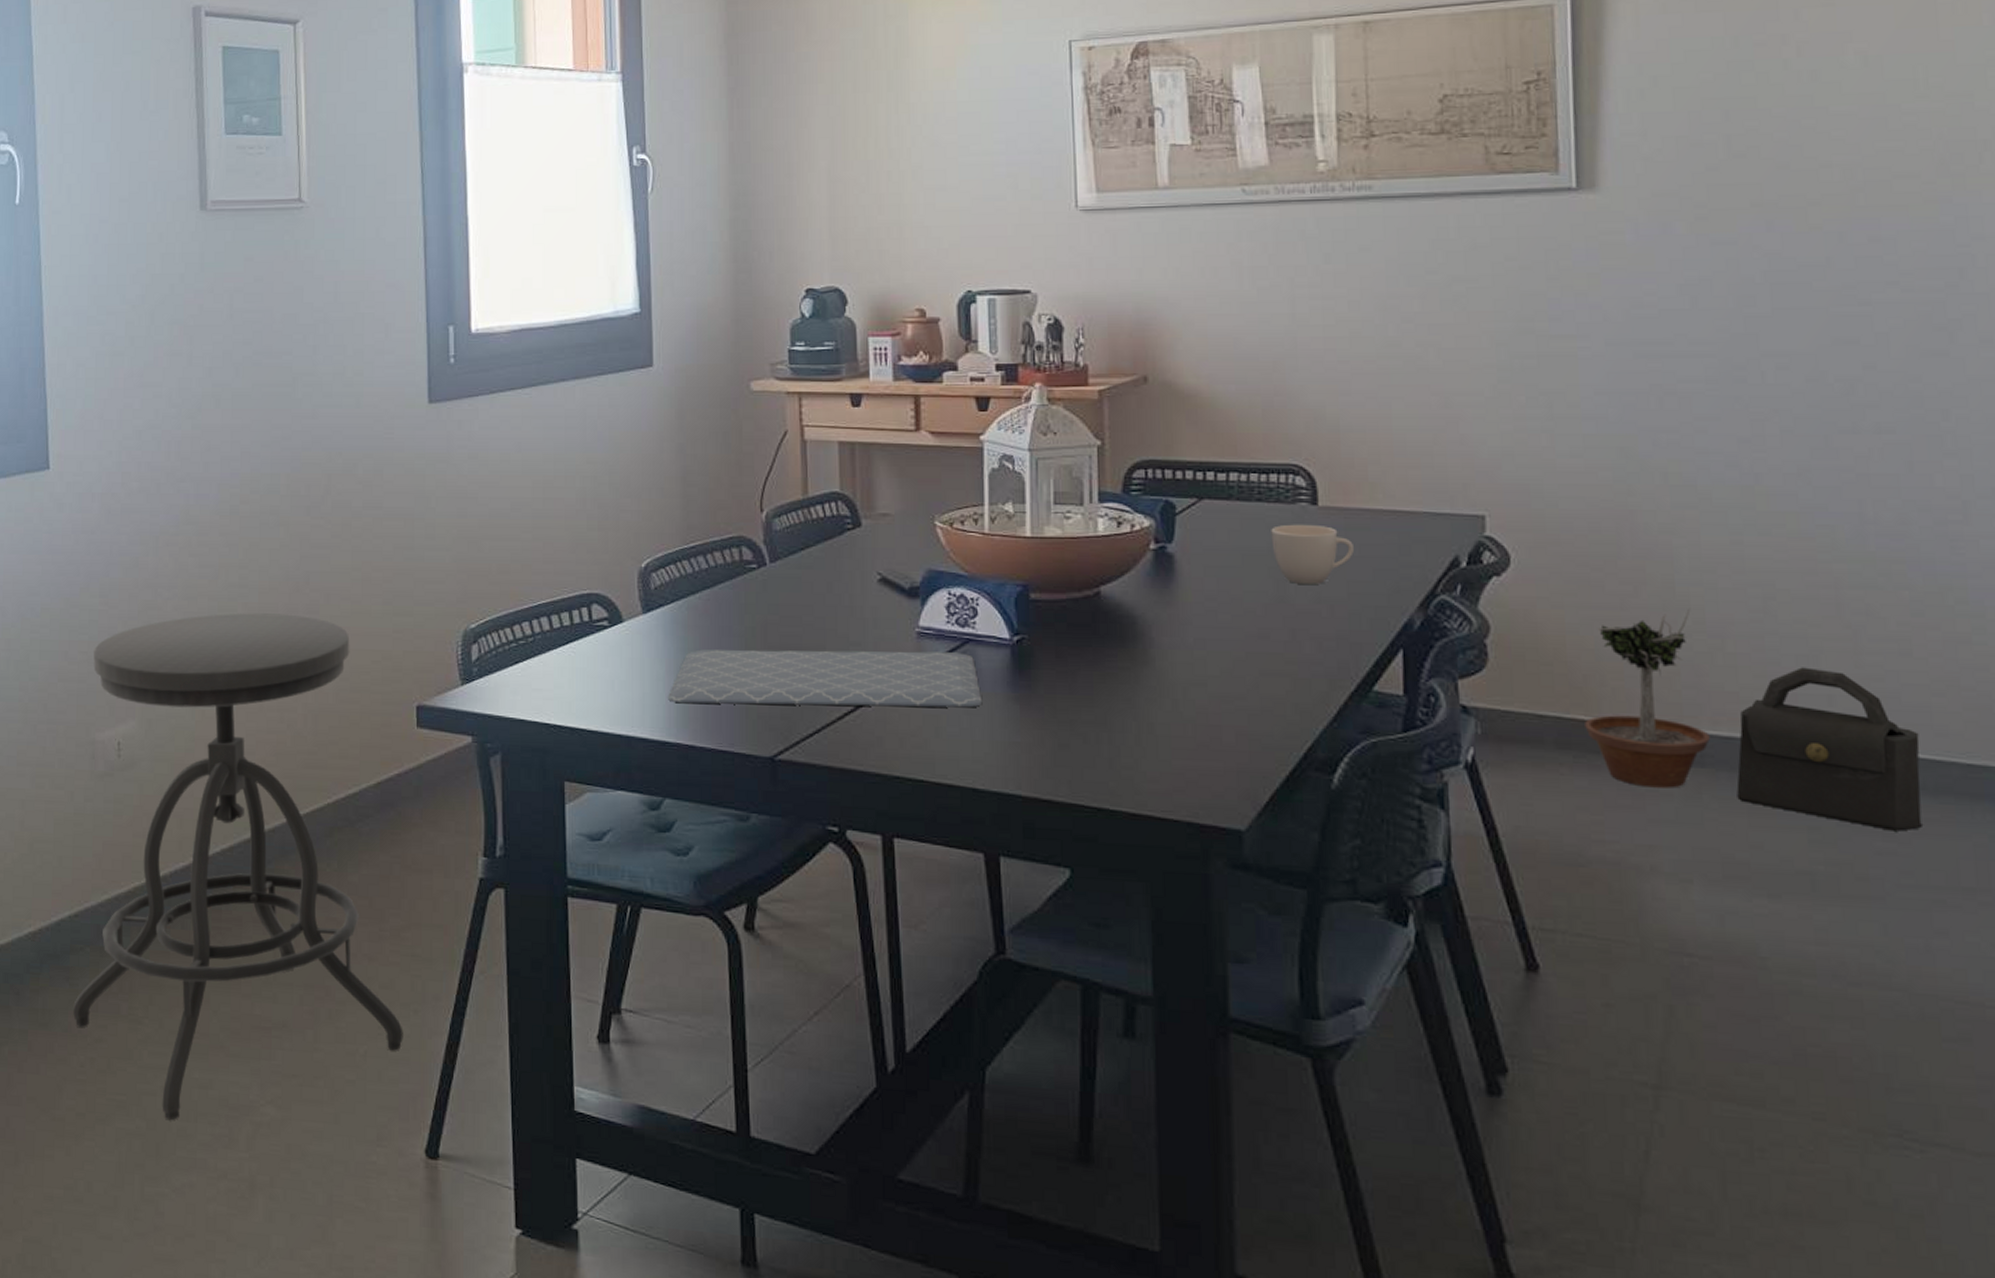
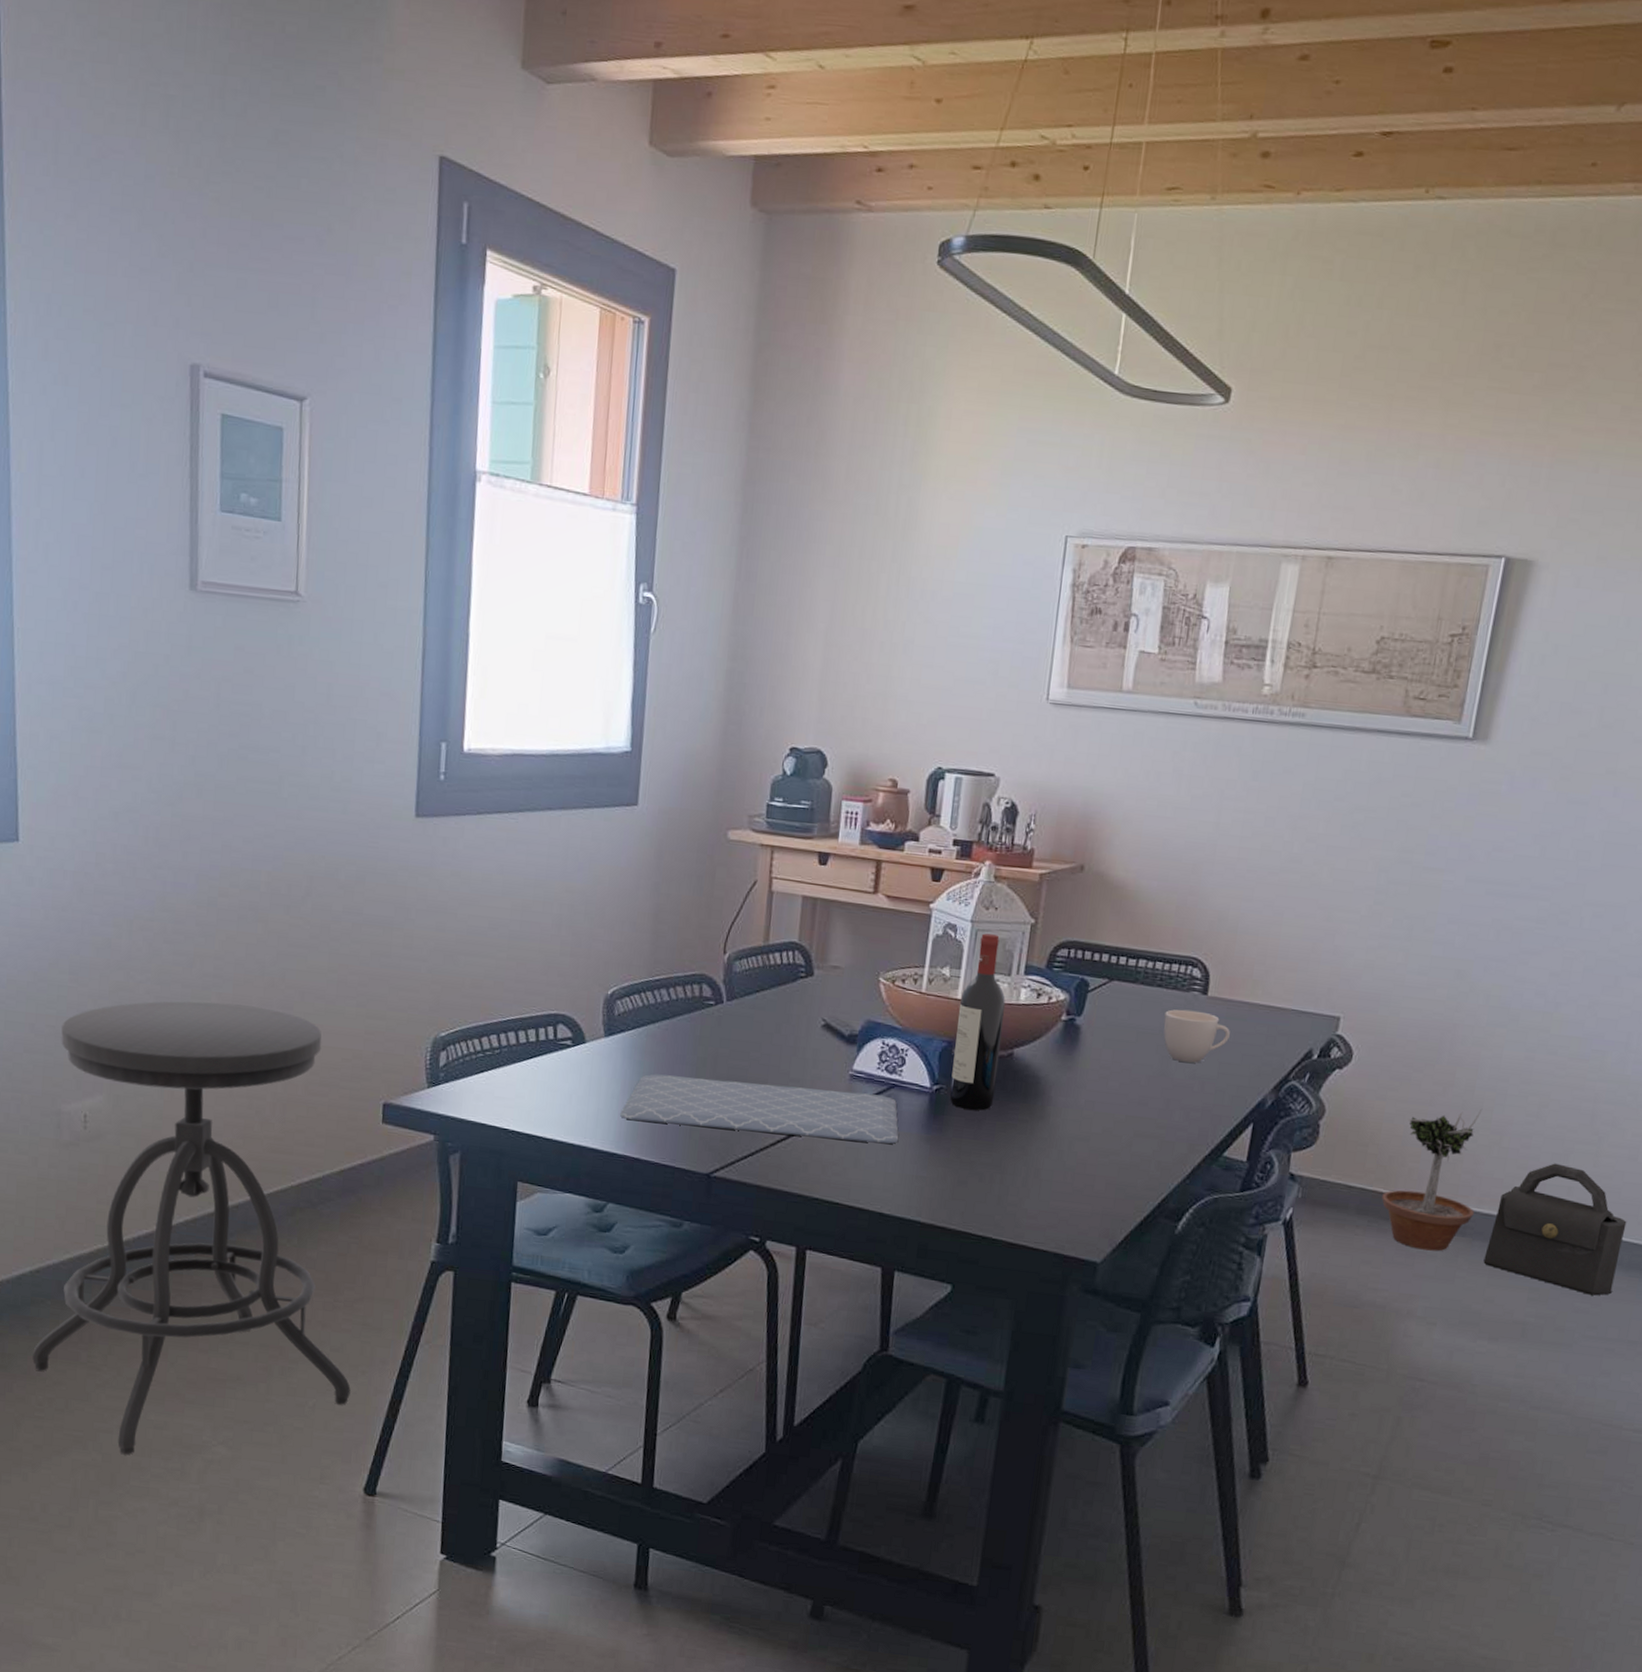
wine bottle: none [1029,462,1086,660] -> present [949,933,1006,1111]

